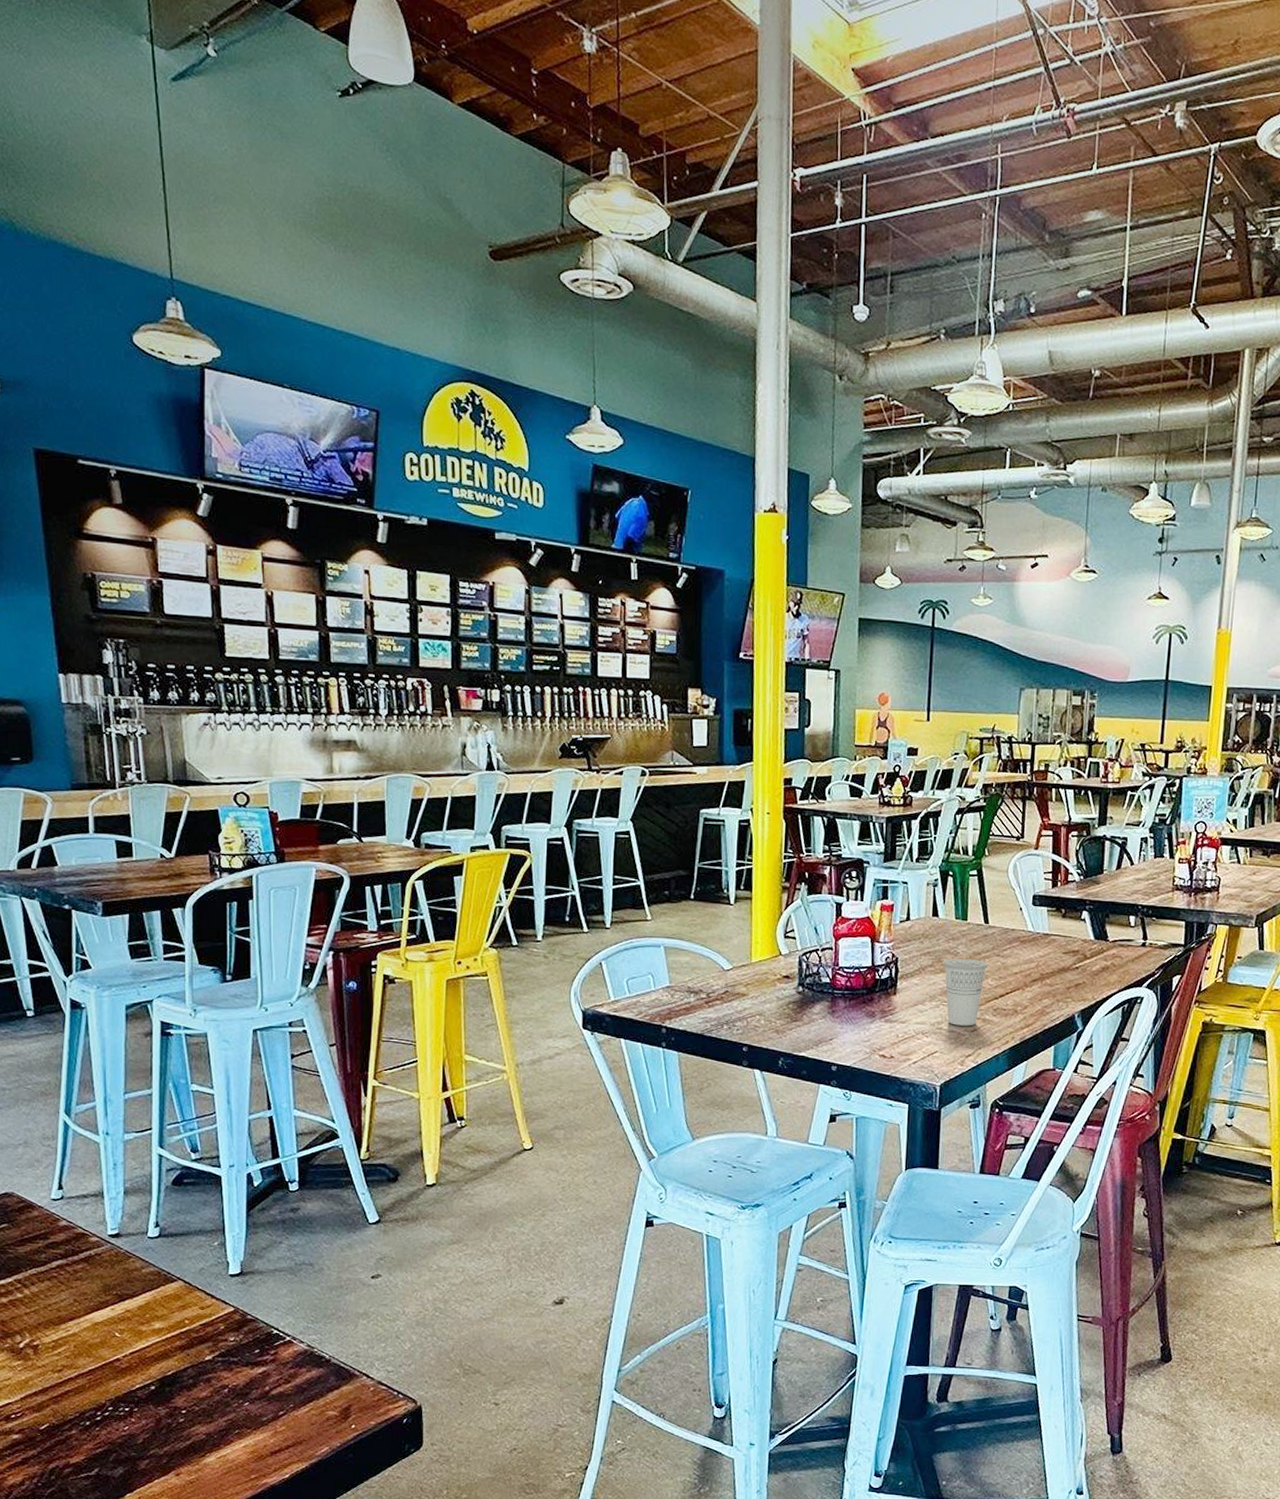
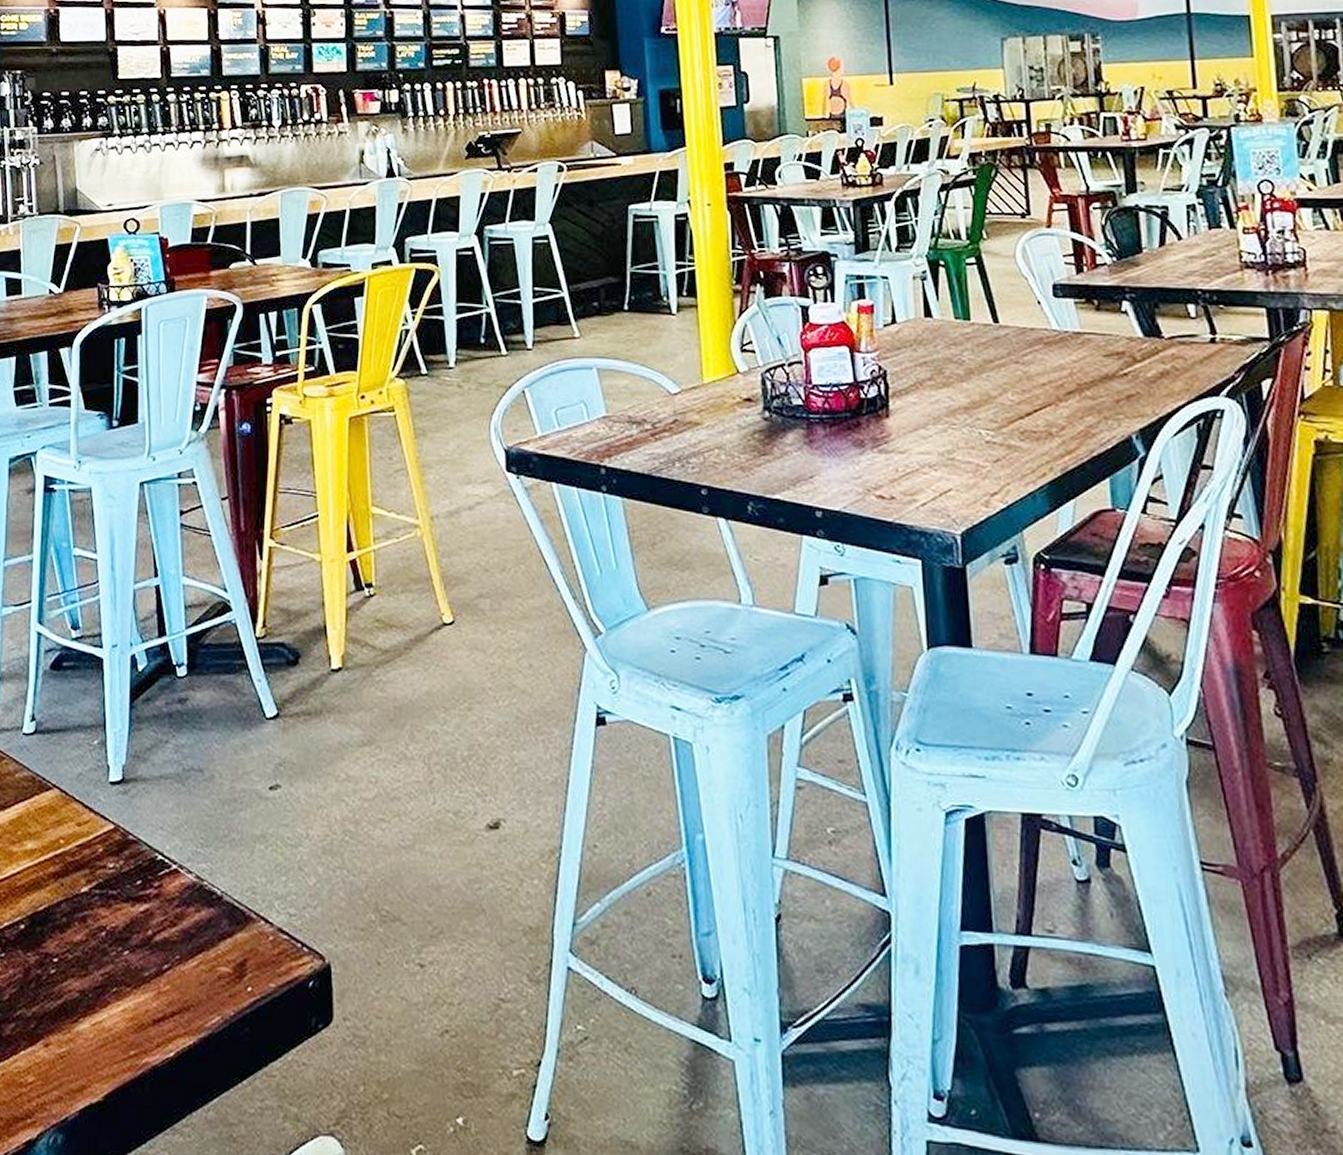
cup: present [943,958,988,1026] -> none [946,368,1005,455]

